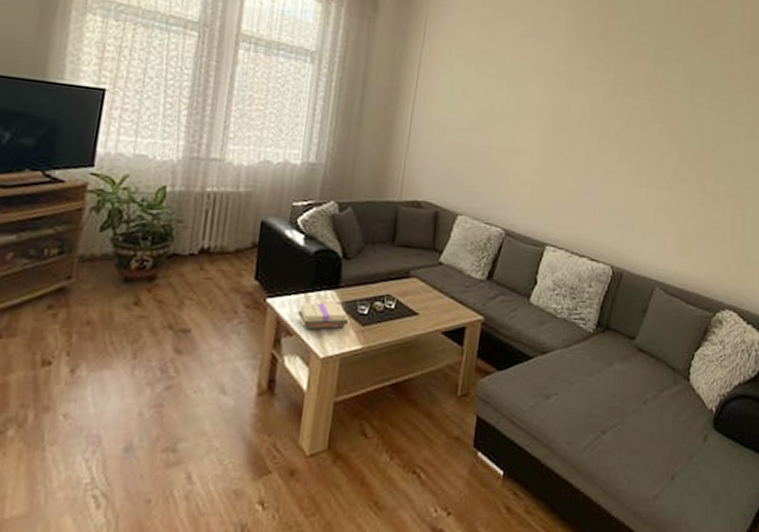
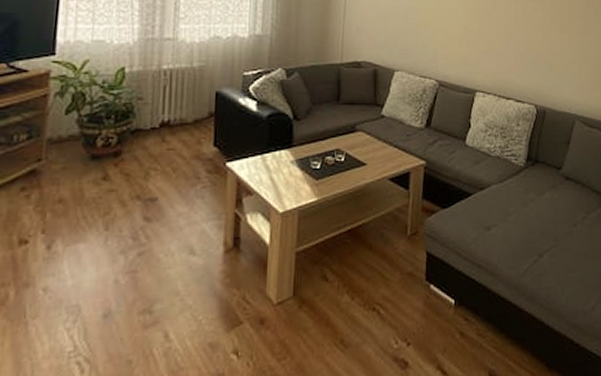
books: present [297,302,349,330] -> none [255,160,304,188]

